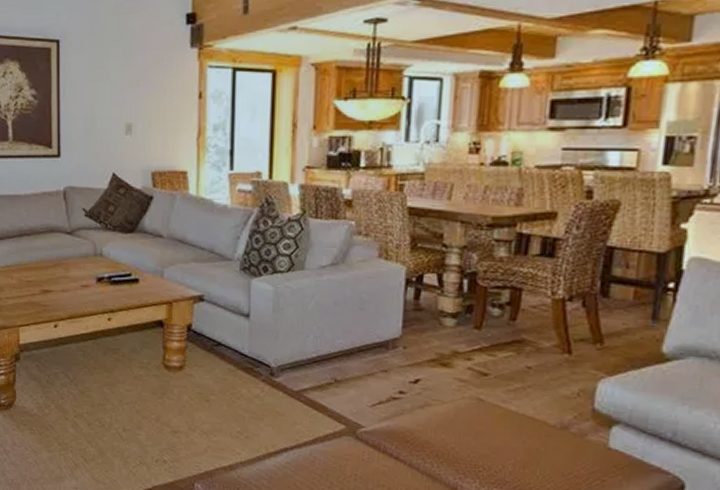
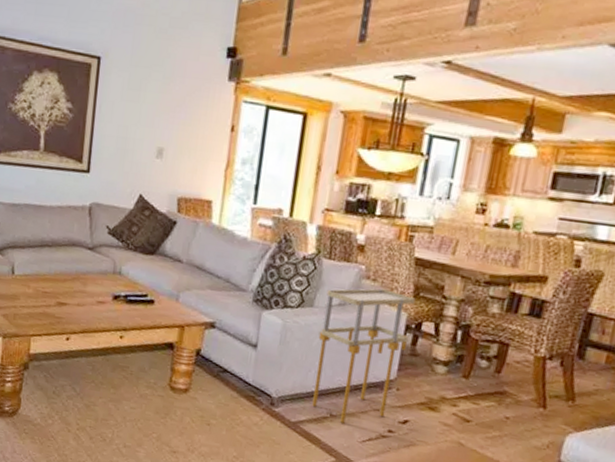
shelving unit: none [313,243,413,388] -> present [312,288,416,423]

